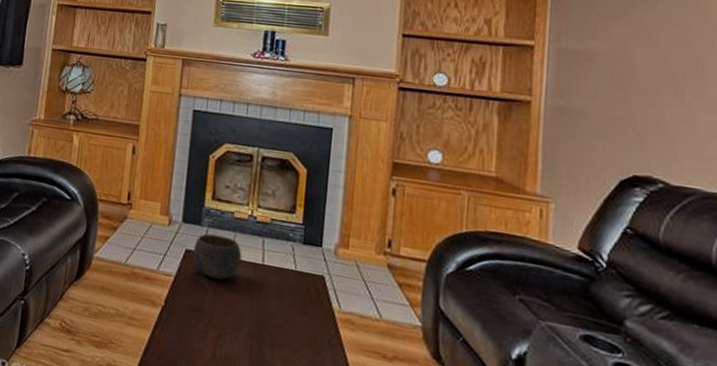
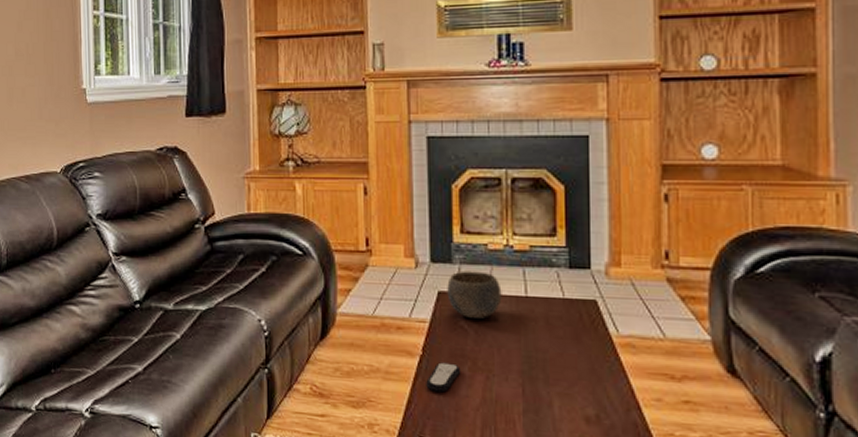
remote control: none [164,314,196,344] -> present [426,362,460,393]

